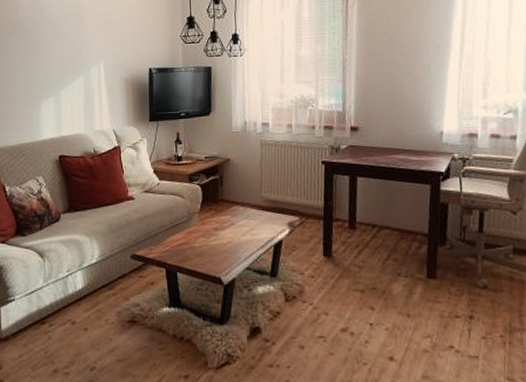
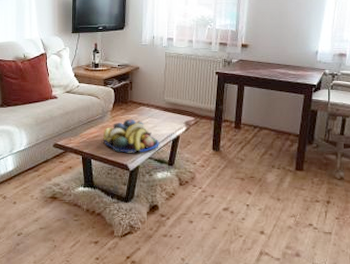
fruit bowl: none [189,221,258,263] -> present [102,119,159,153]

